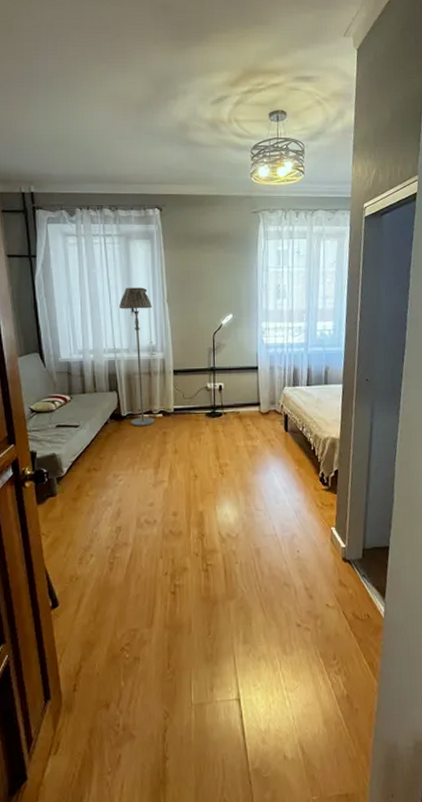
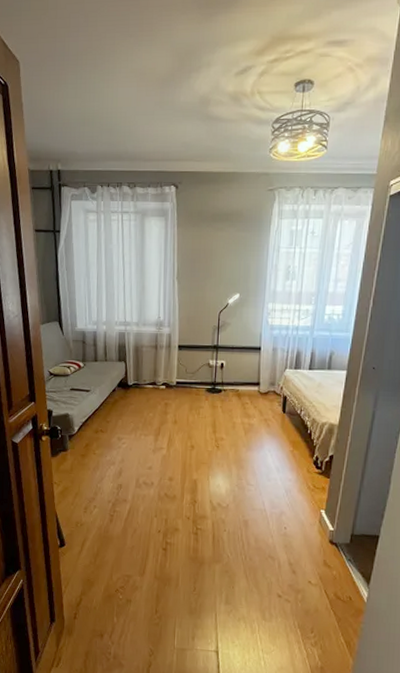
floor lamp: present [119,287,155,426] -> none [132,264,162,396]

